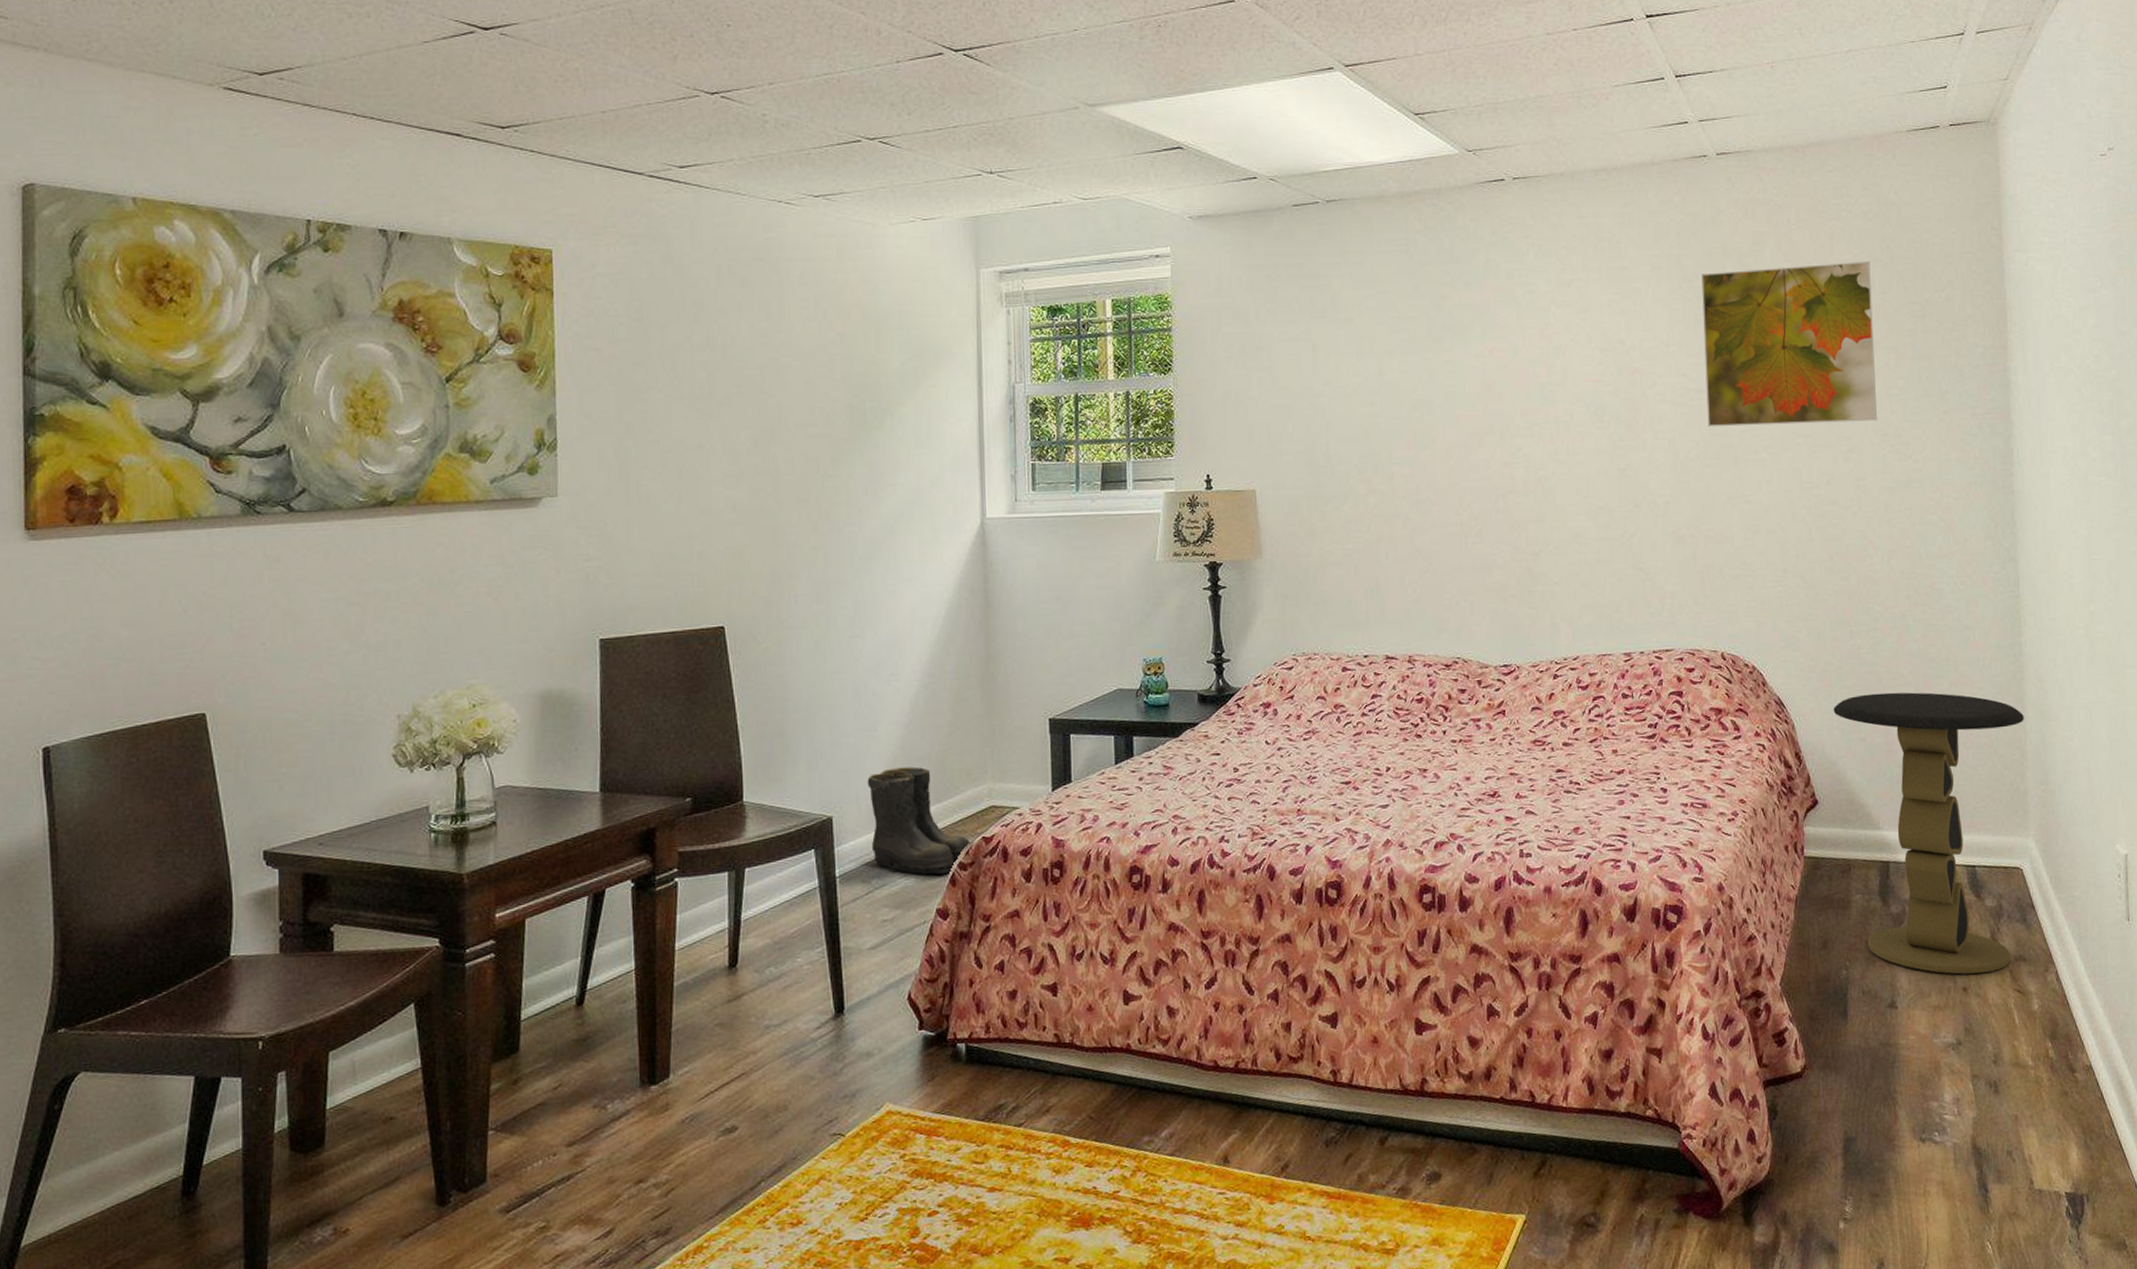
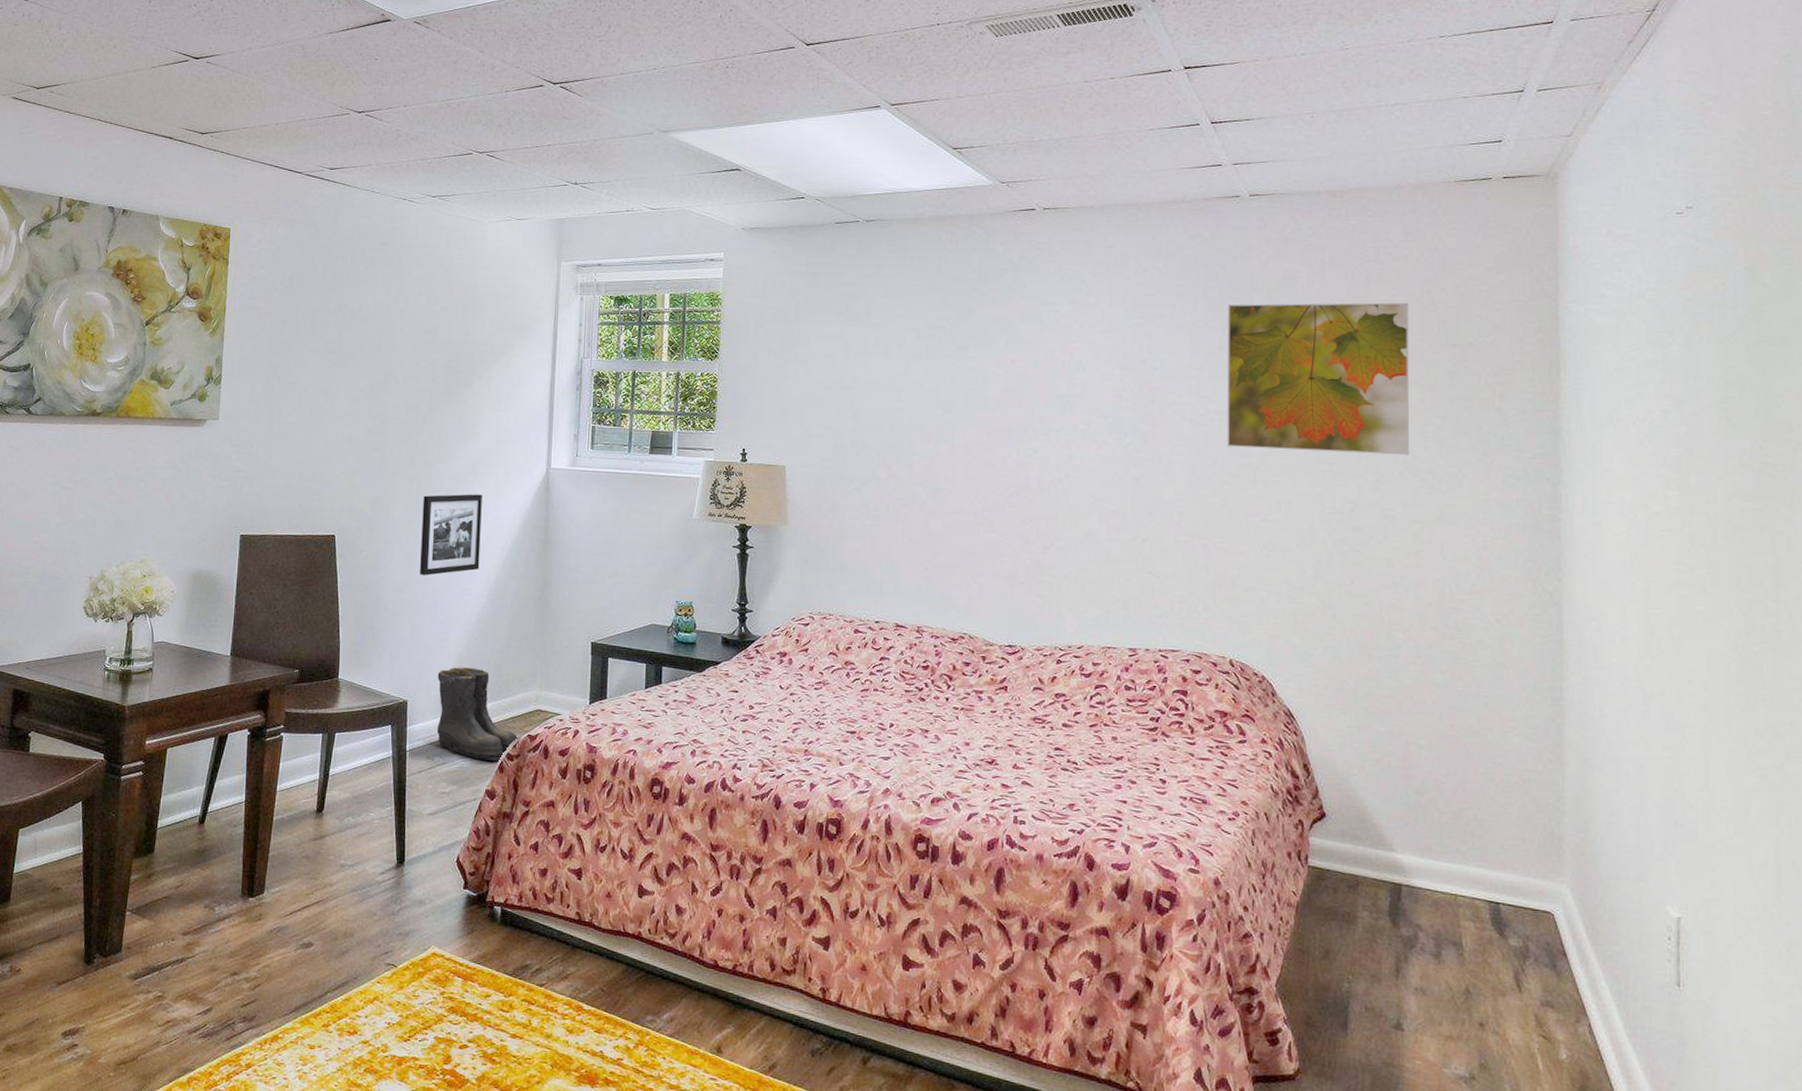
picture frame: none [832,558,909,663] -> present [420,494,482,576]
side table: present [1833,692,2024,975] -> none [1347,717,1563,1013]

